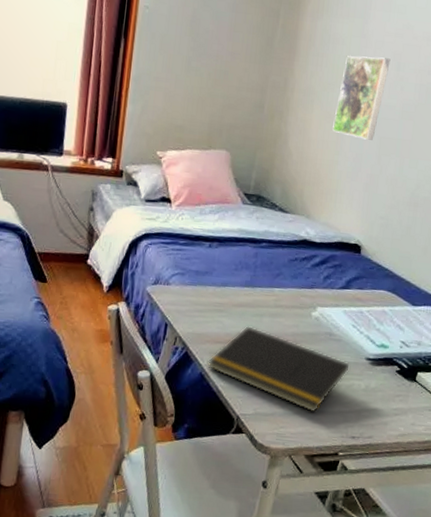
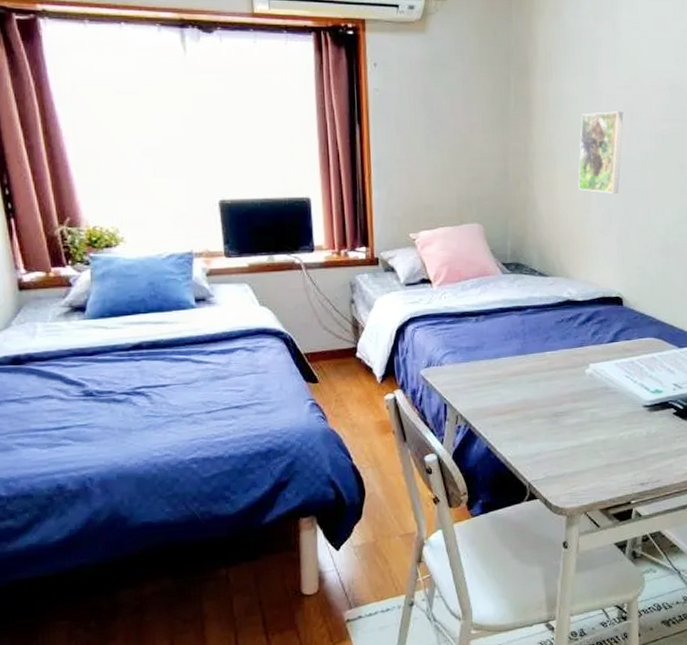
notepad: present [207,326,350,413] -> none [492,393,629,467]

